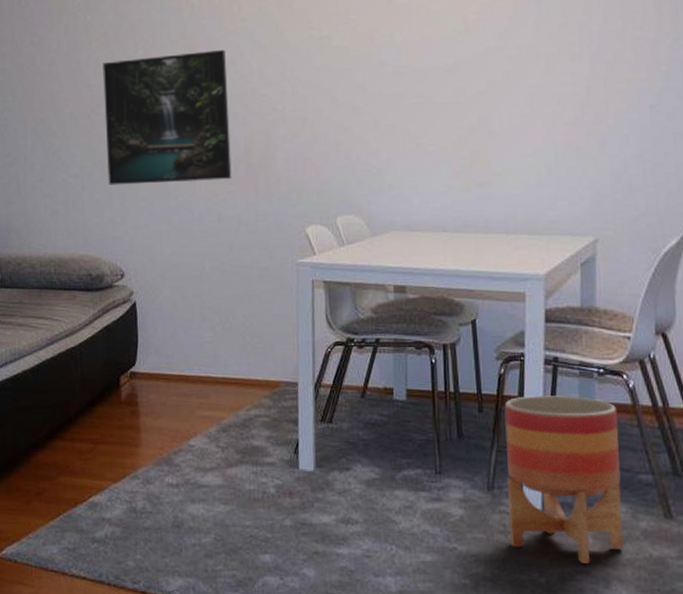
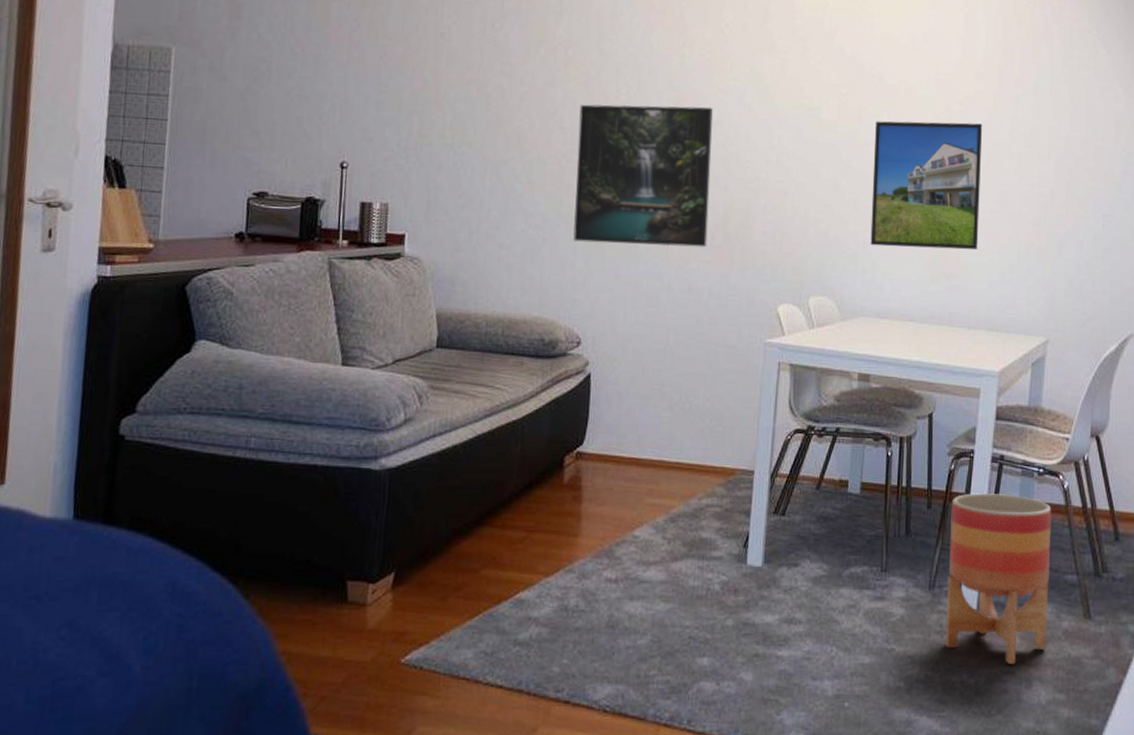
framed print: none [389,30,510,162] -> present [870,121,983,250]

